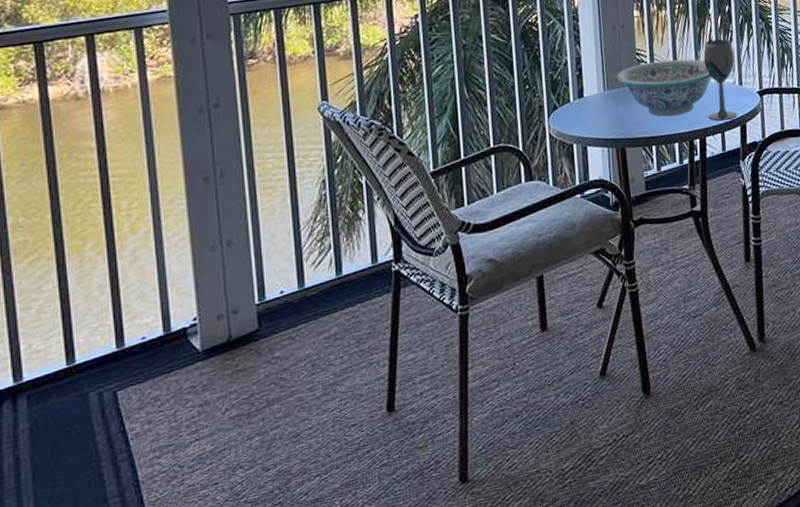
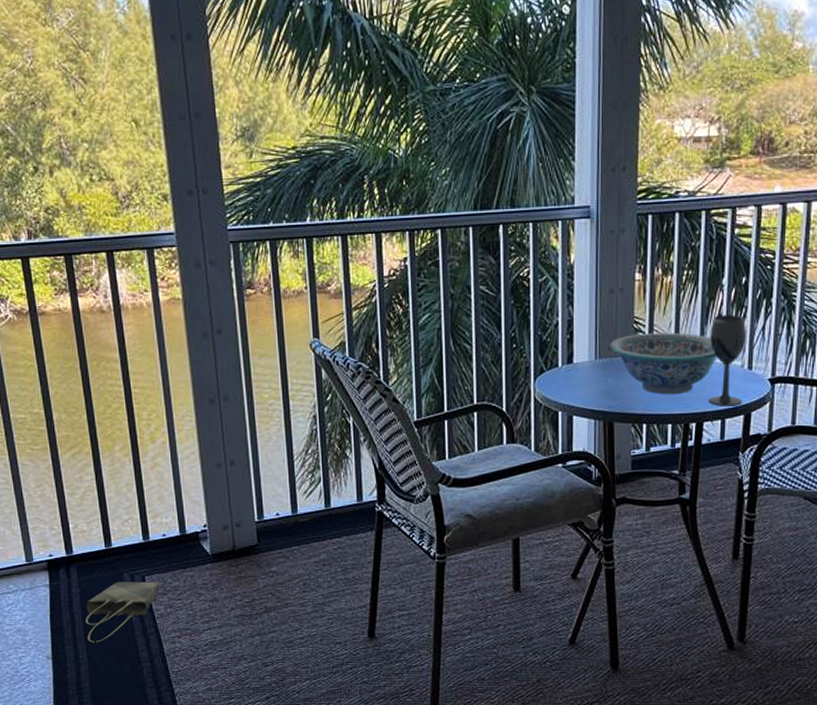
tote bag: none [35,395,136,488] -> present [85,581,160,643]

